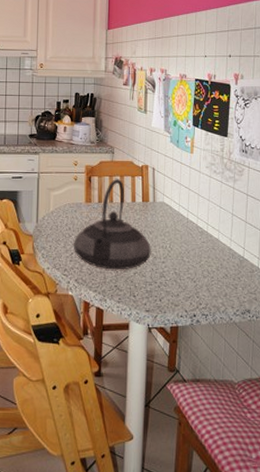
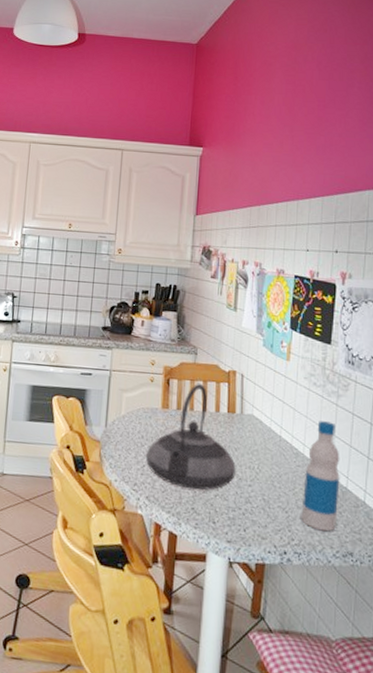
bottle: none [208,203,238,295] -> present [302,421,340,532]

